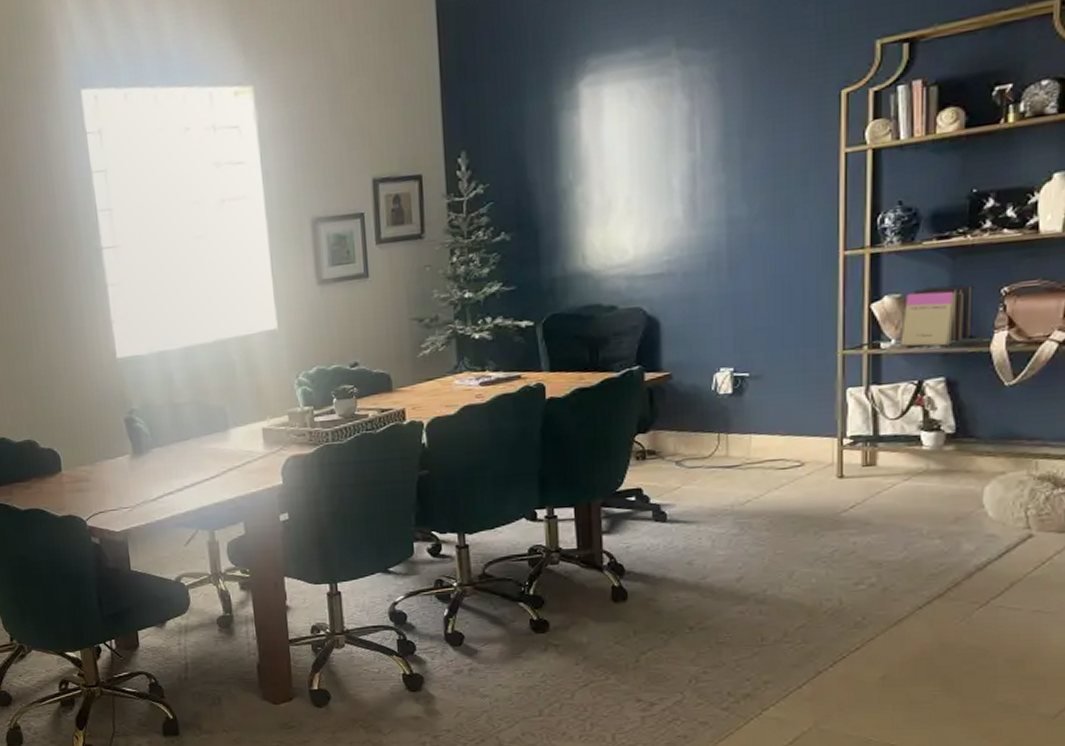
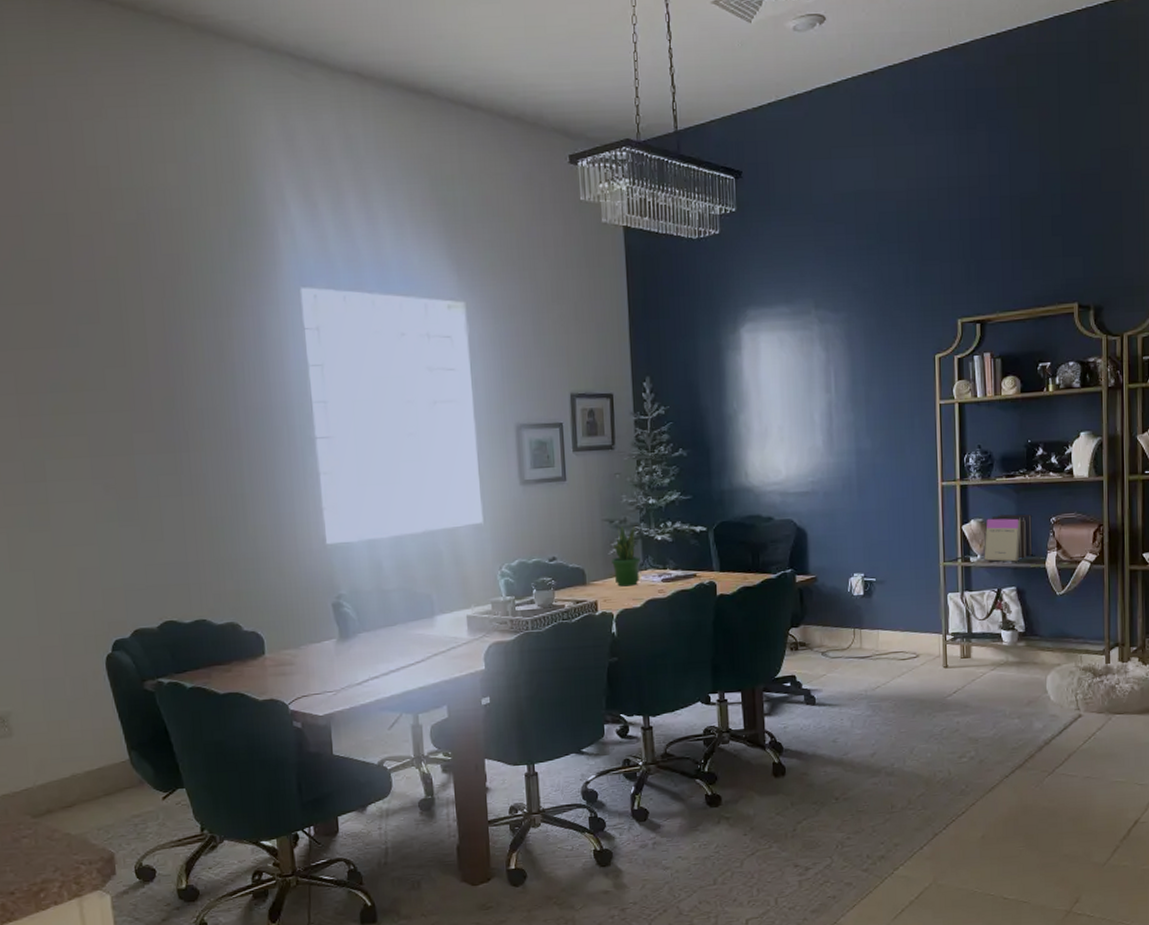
planter: none [421,325,455,393] -> present [612,526,641,587]

